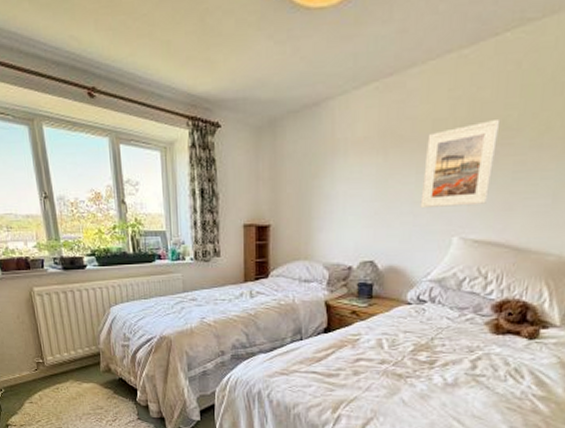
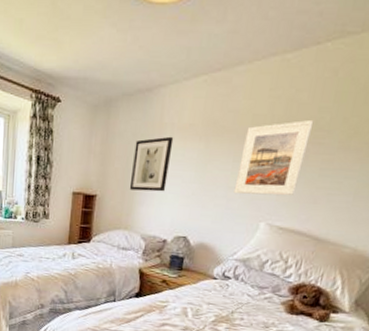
wall art: none [305,152,349,216] -> present [129,136,174,192]

